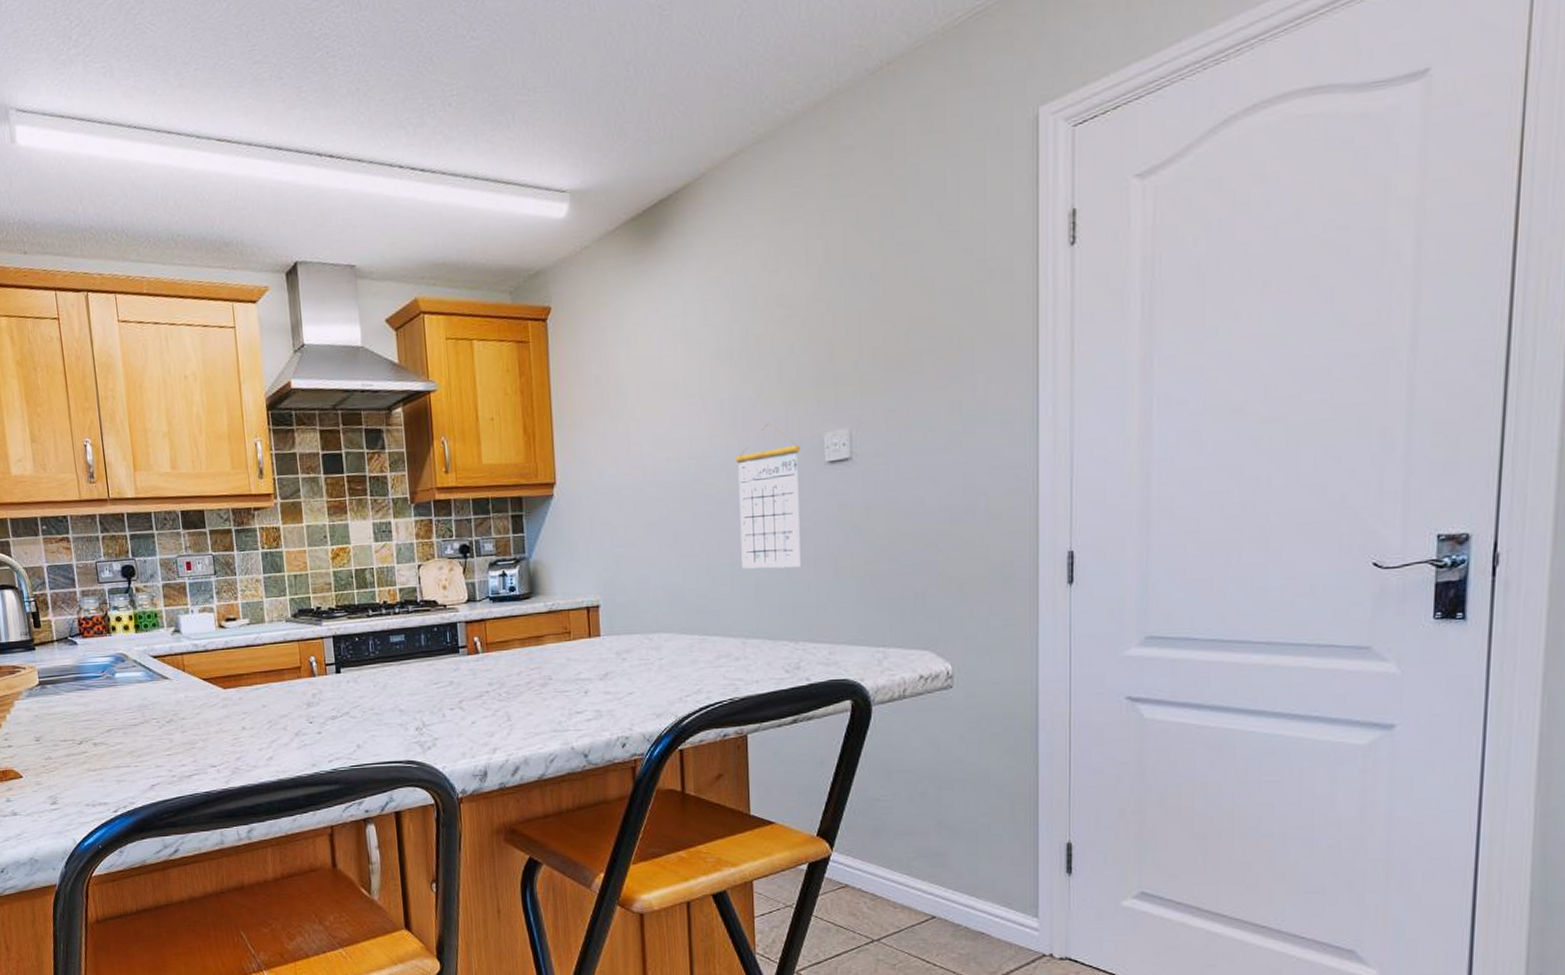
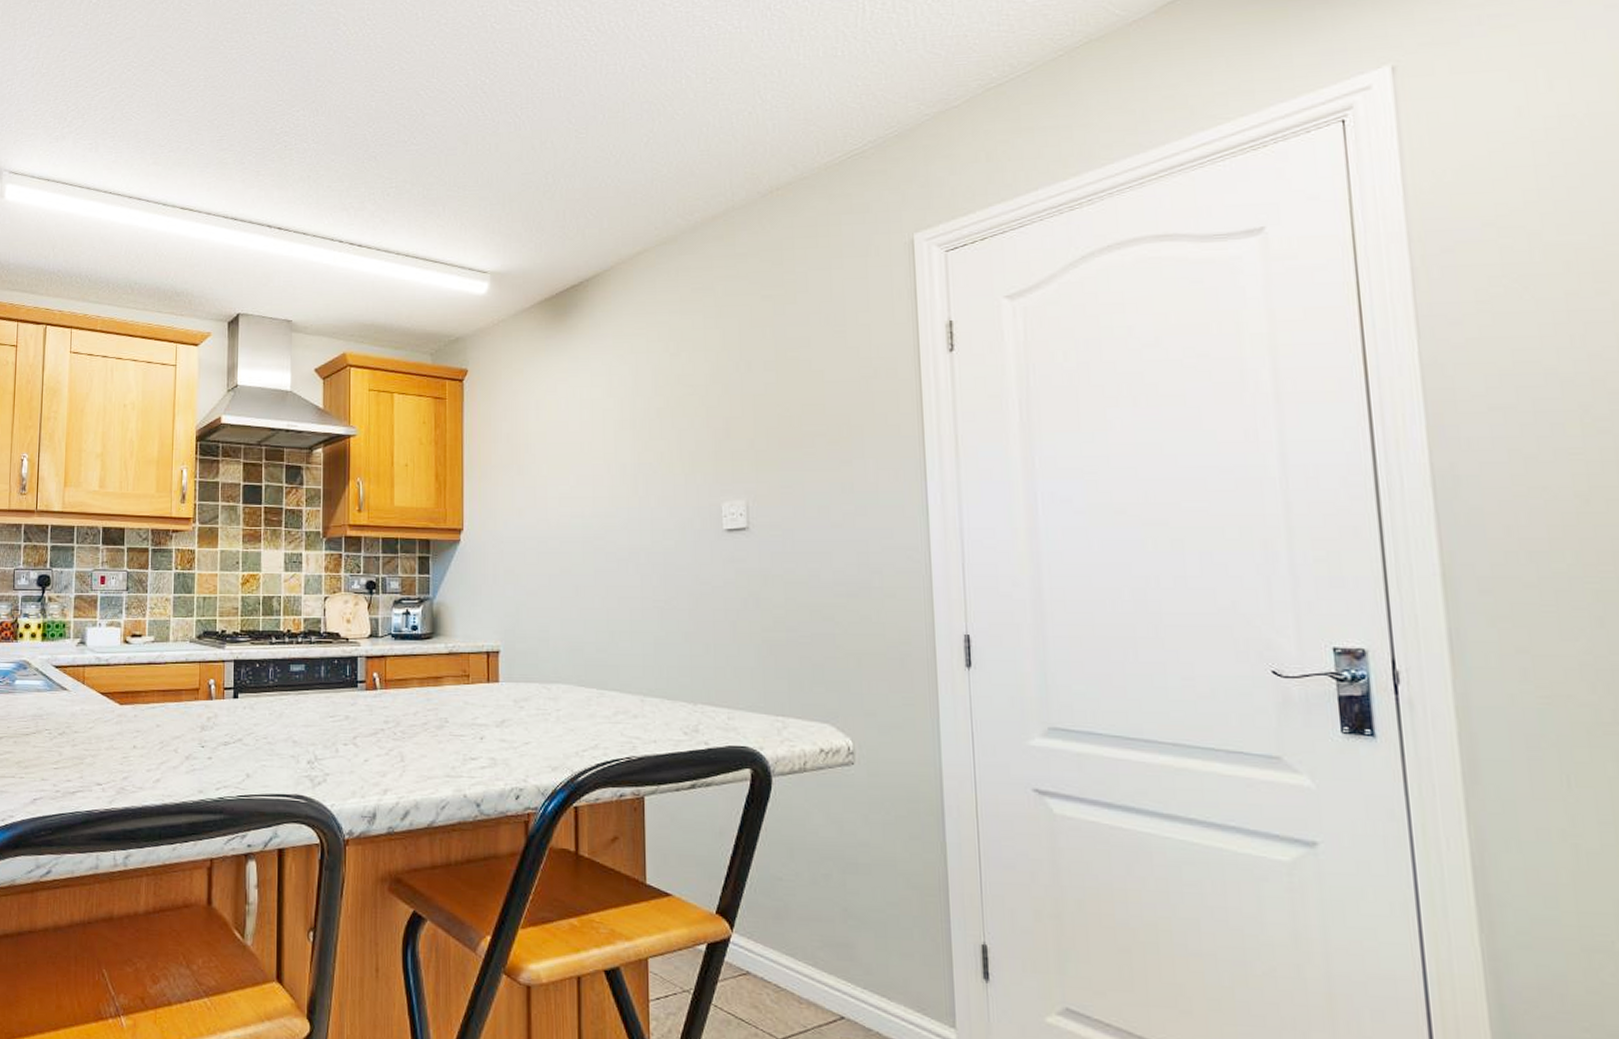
calendar: present [735,422,801,569] -> none [636,489,699,629]

